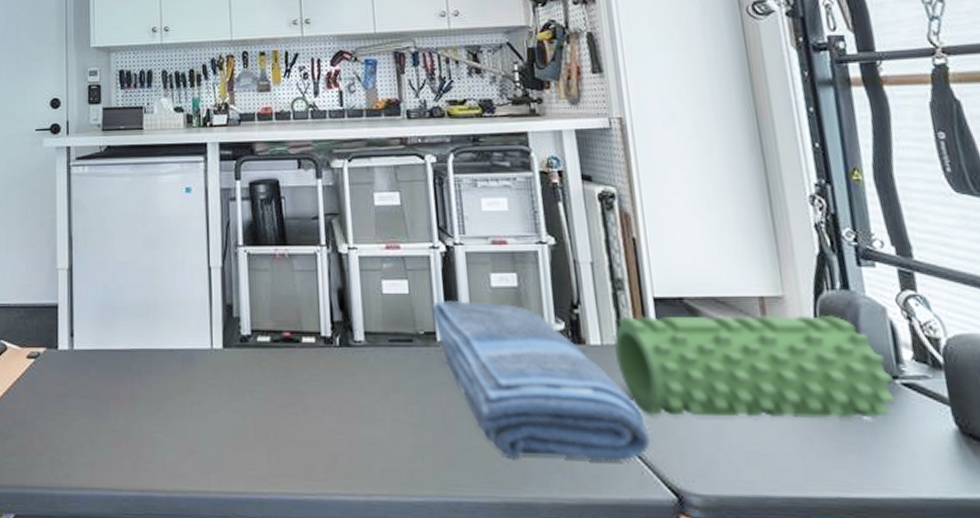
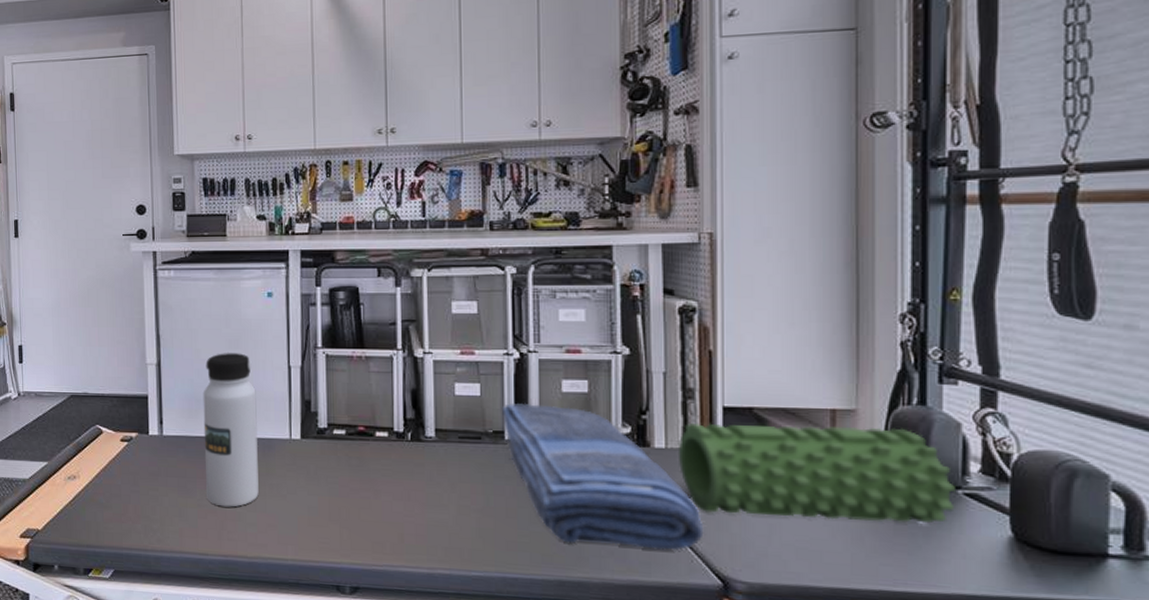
water bottle: none [117,254,178,432] -> present [203,353,259,507]

